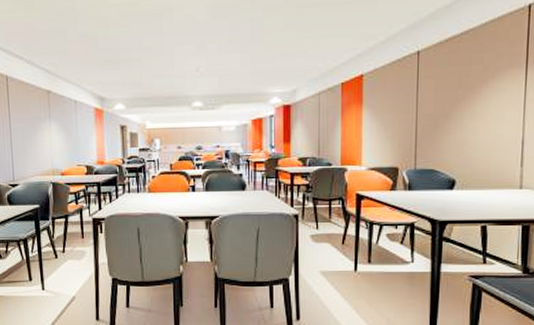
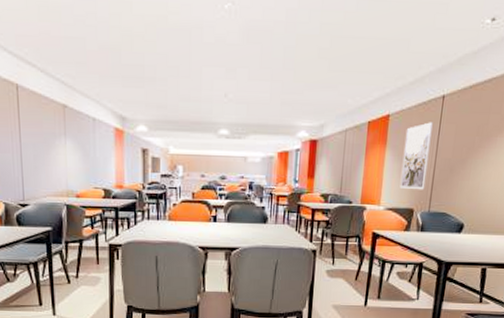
wall art: none [381,78,410,148] -> present [399,122,433,190]

